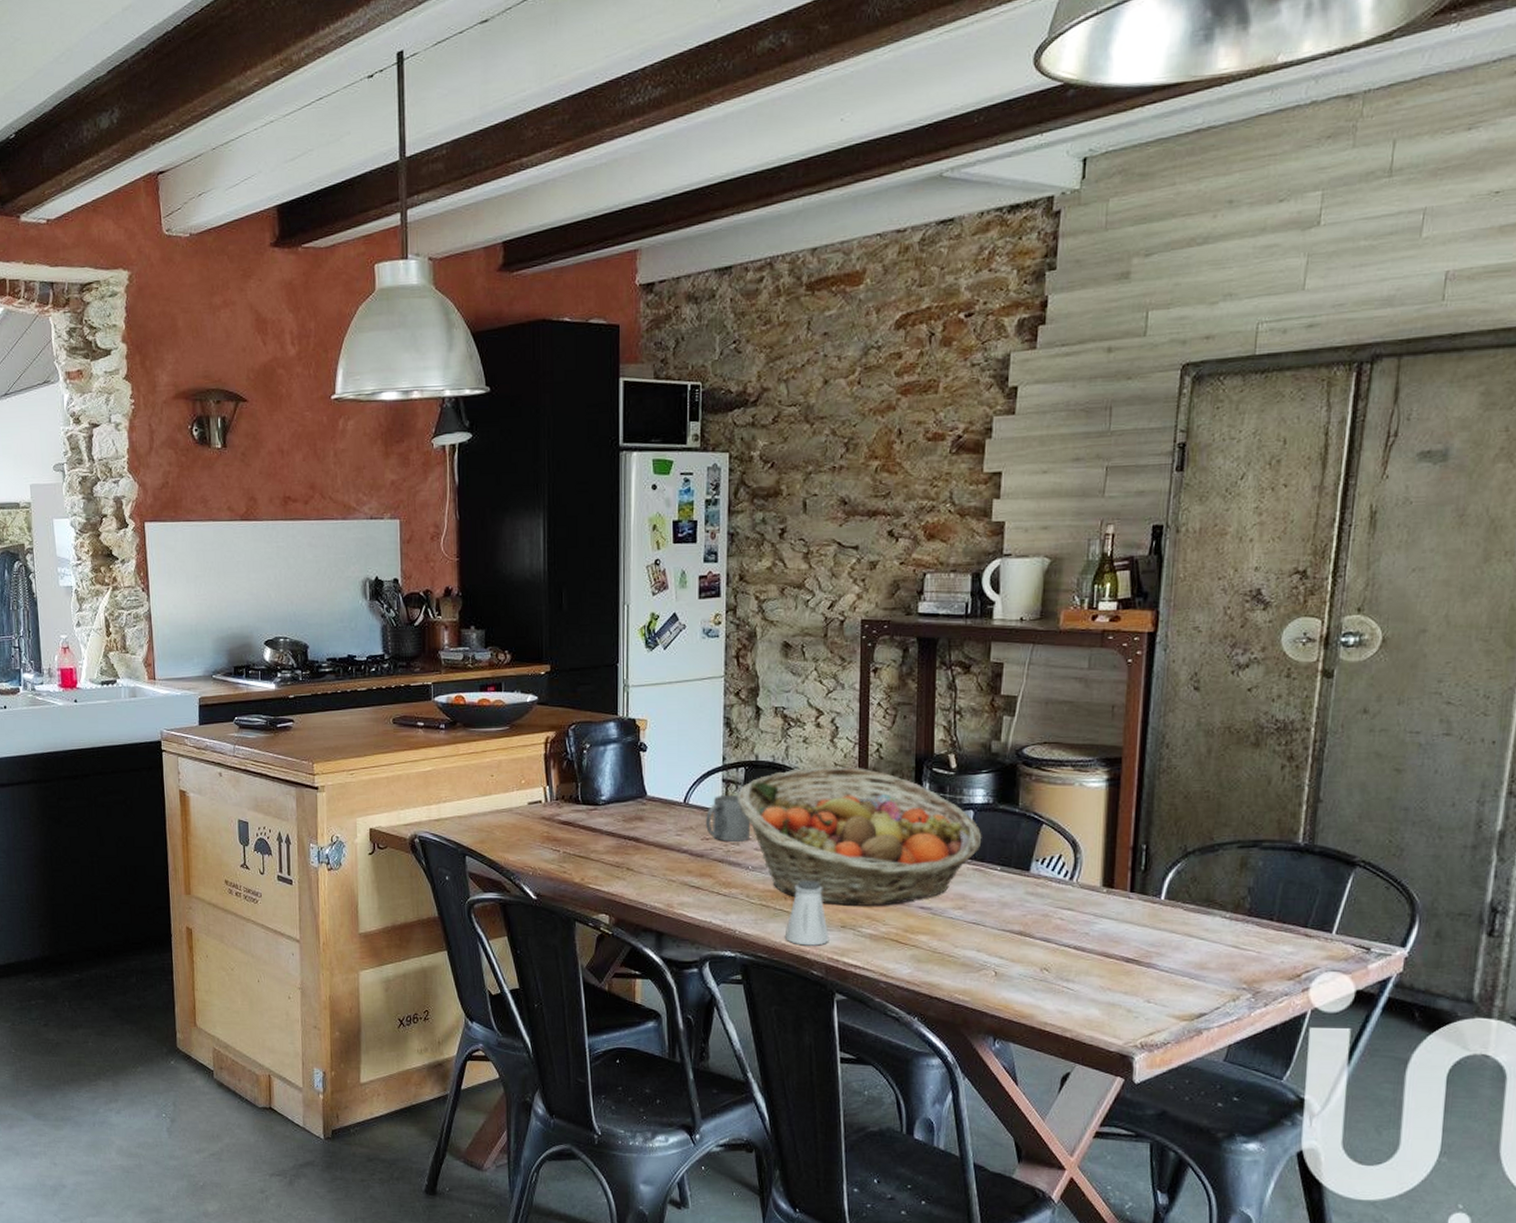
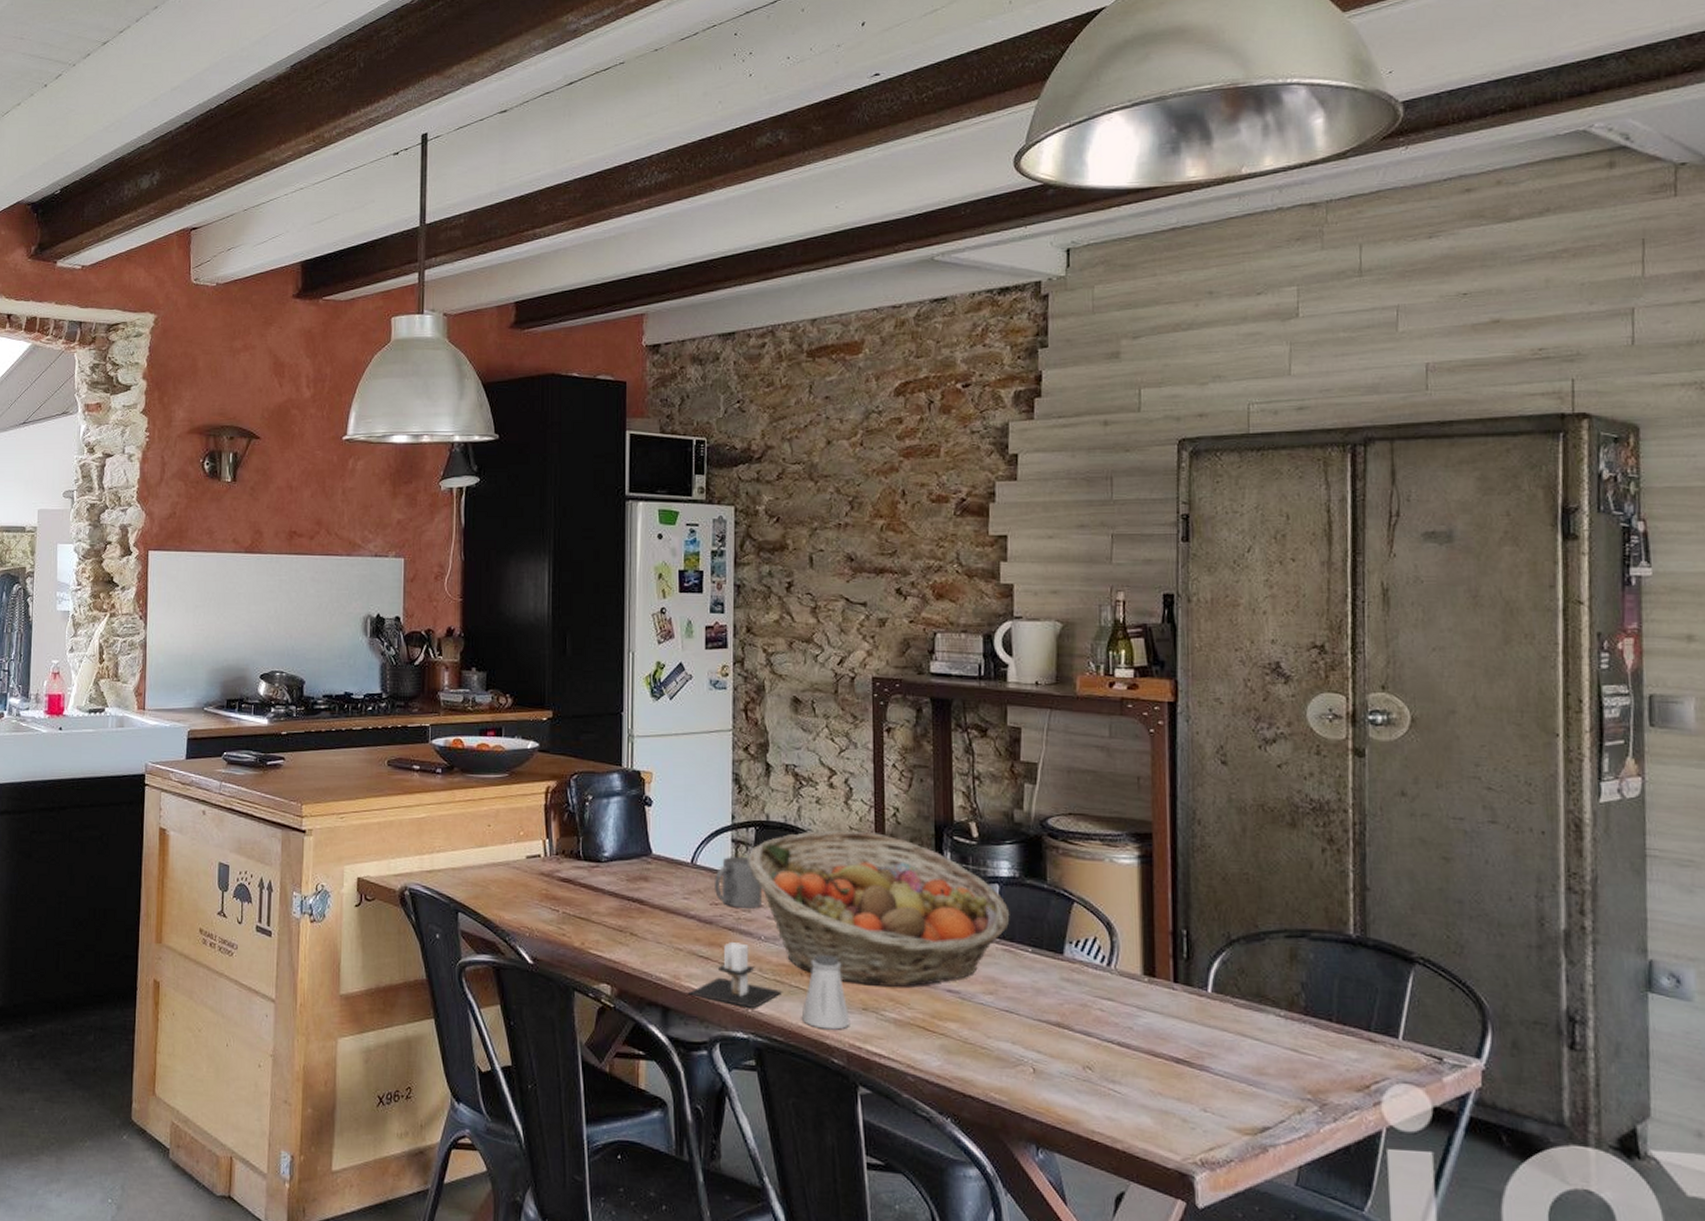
candle: none [681,871,768,931] -> present [688,941,783,1009]

